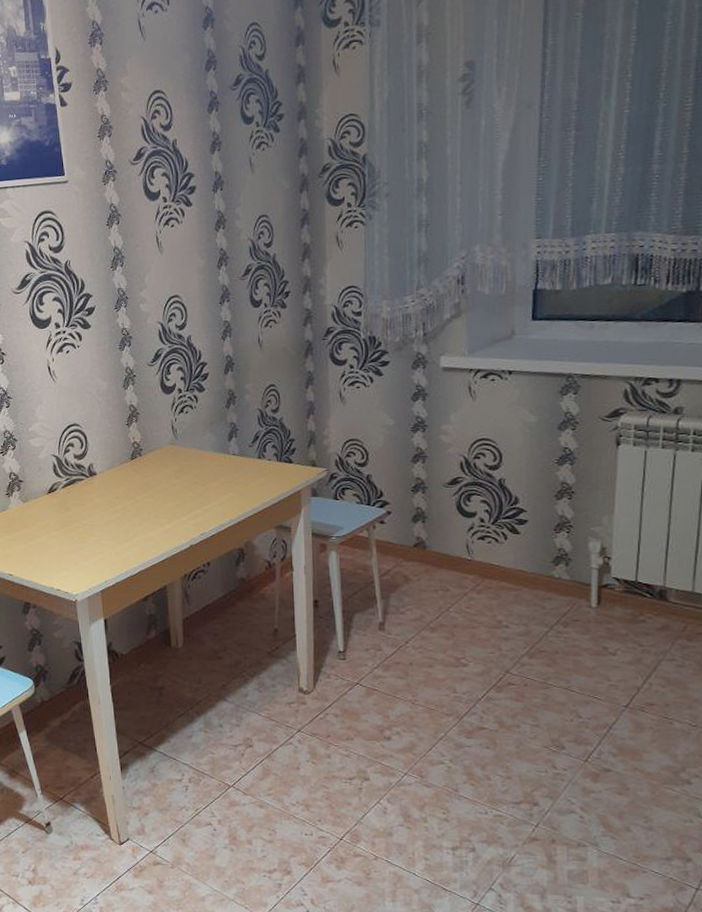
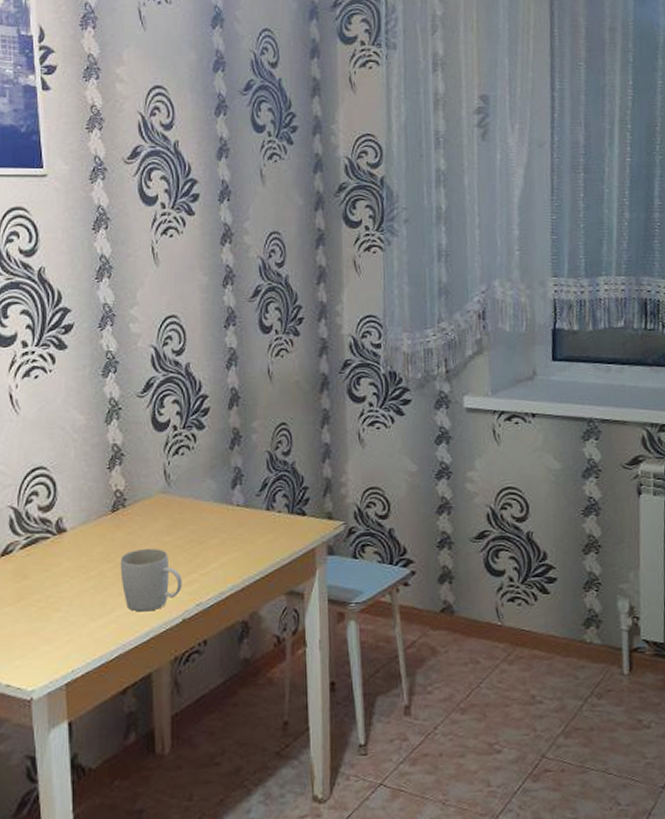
mug: none [139,488,189,538] -> present [120,548,182,612]

